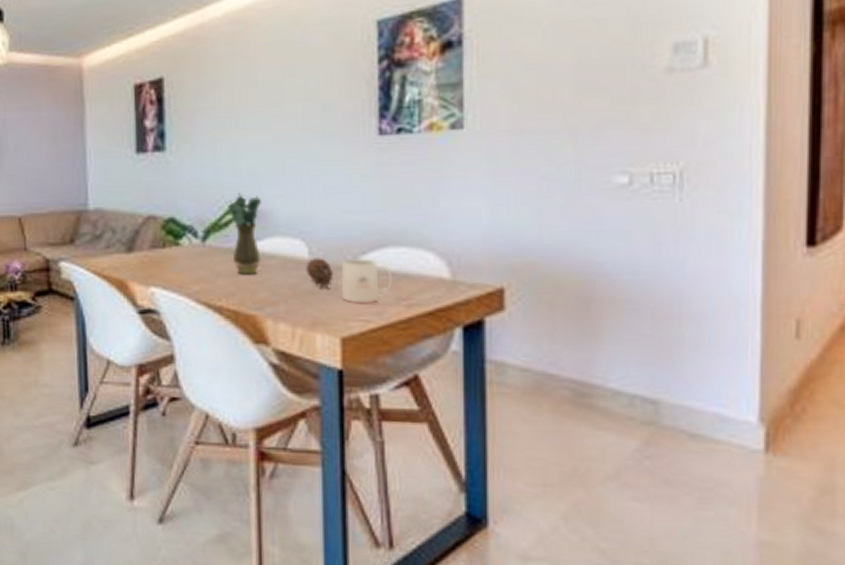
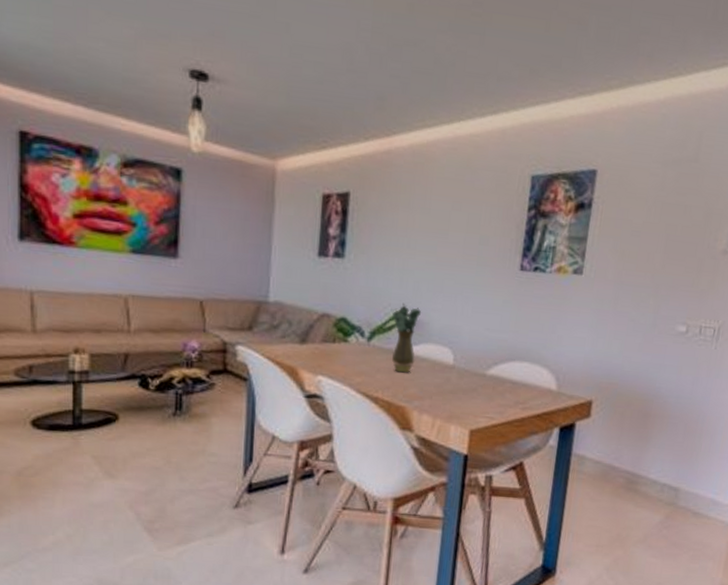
fruit: present [304,258,334,288] -> none [448,364,471,389]
mug: present [339,257,394,304] -> none [474,367,516,405]

